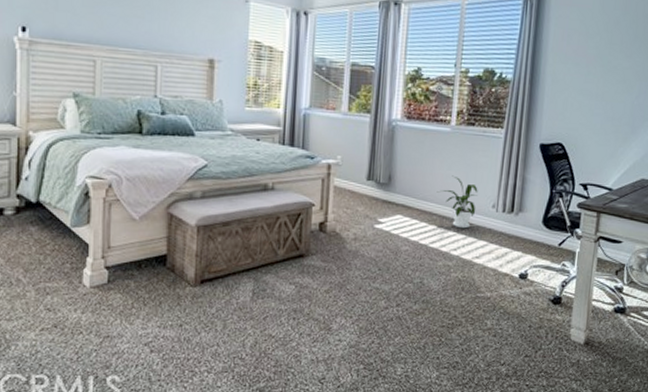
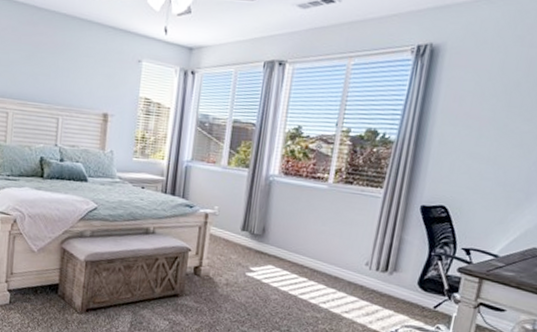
house plant: present [437,175,478,229] -> none [309,231,352,284]

